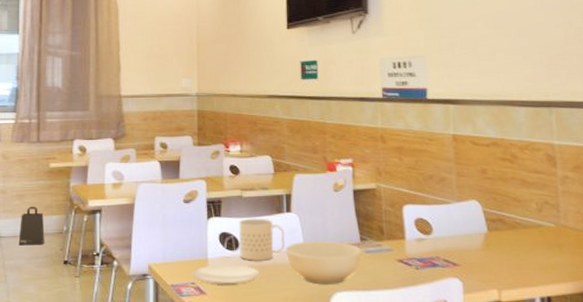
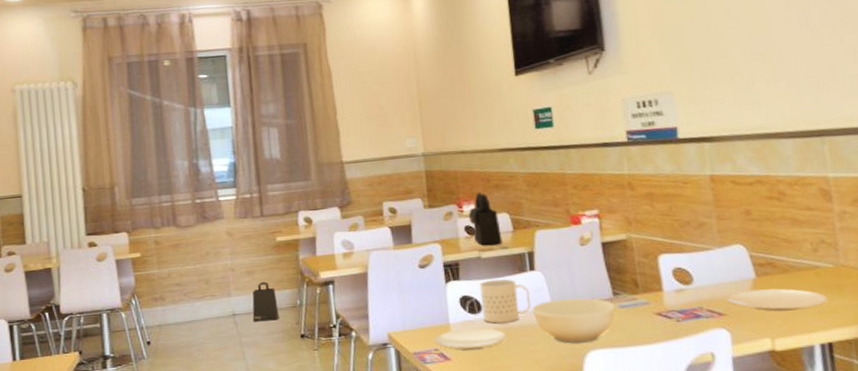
handbag: none [234,135,263,186] -> present [468,193,503,246]
plate: none [460,242,549,265] -> present [725,288,828,311]

